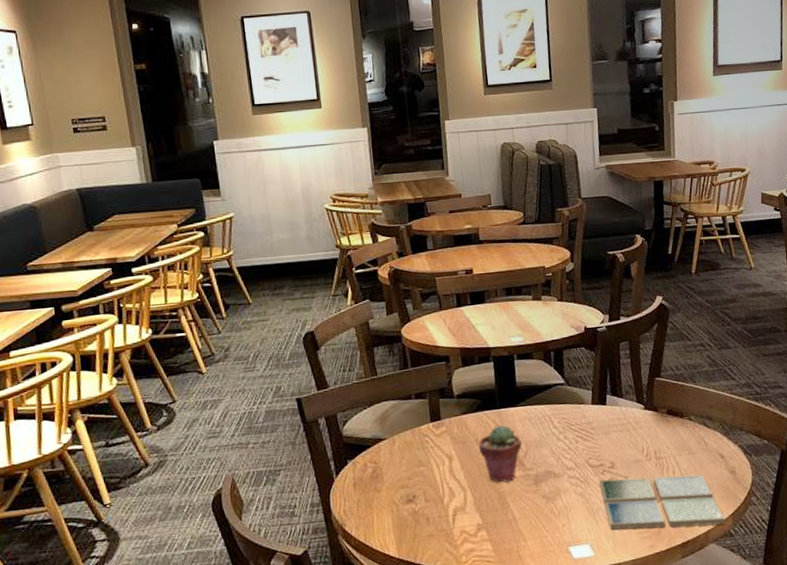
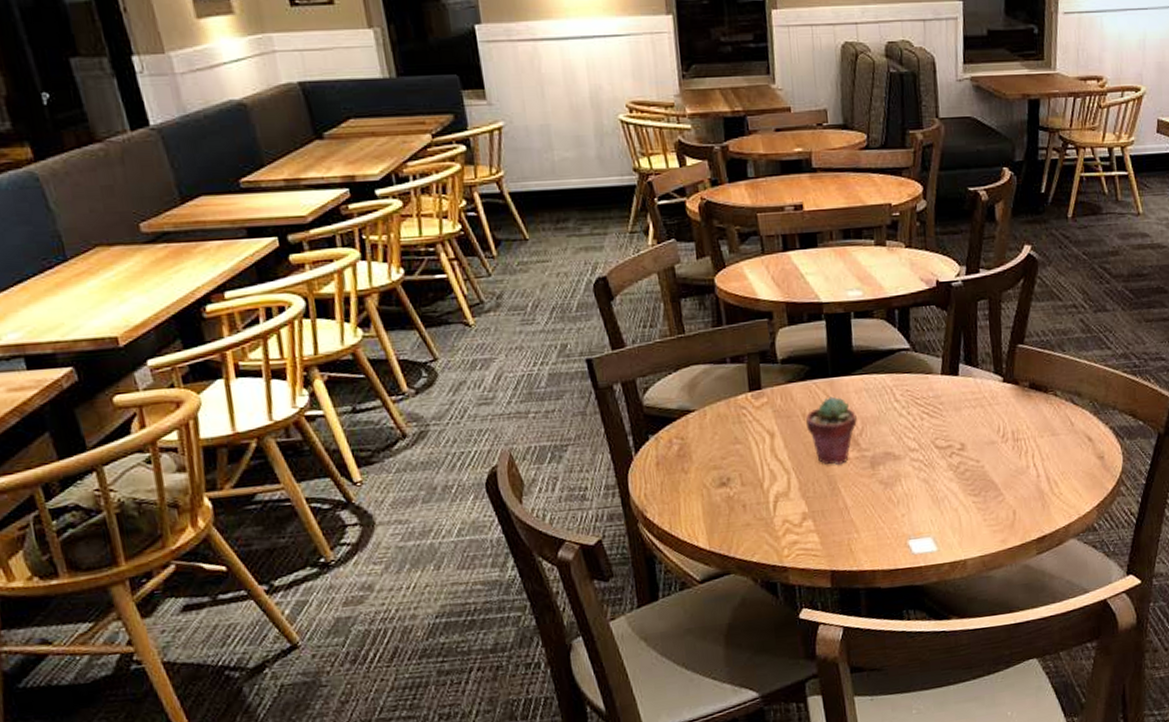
drink coaster: present [599,474,726,530] -> none [946,459,1089,522]

